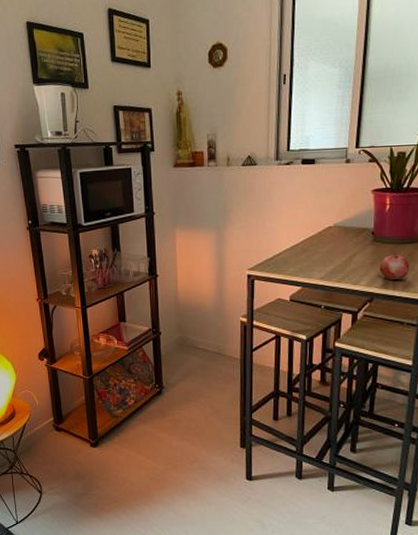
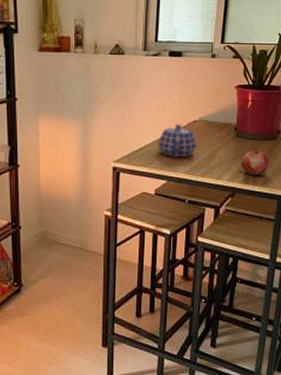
teapot: none [292,231,333,264] -> present [158,124,197,158]

